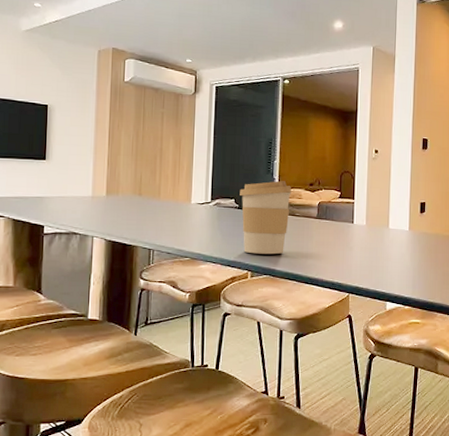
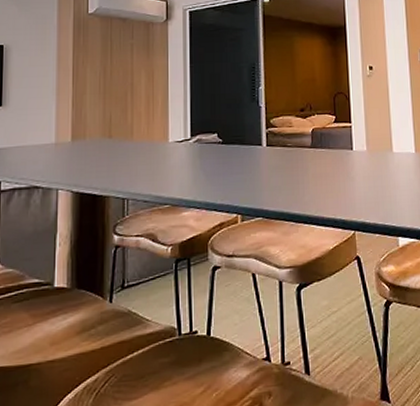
coffee cup: present [240,181,292,255] -> none [223,109,281,194]

